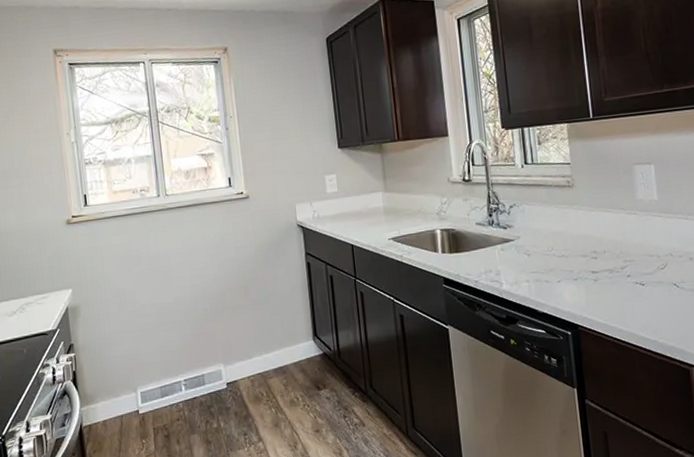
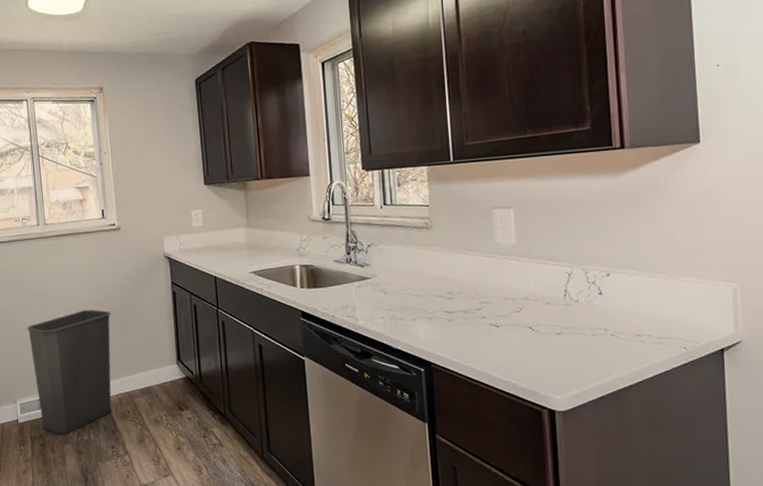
trash can: none [147,285,243,424] -> present [27,309,112,435]

